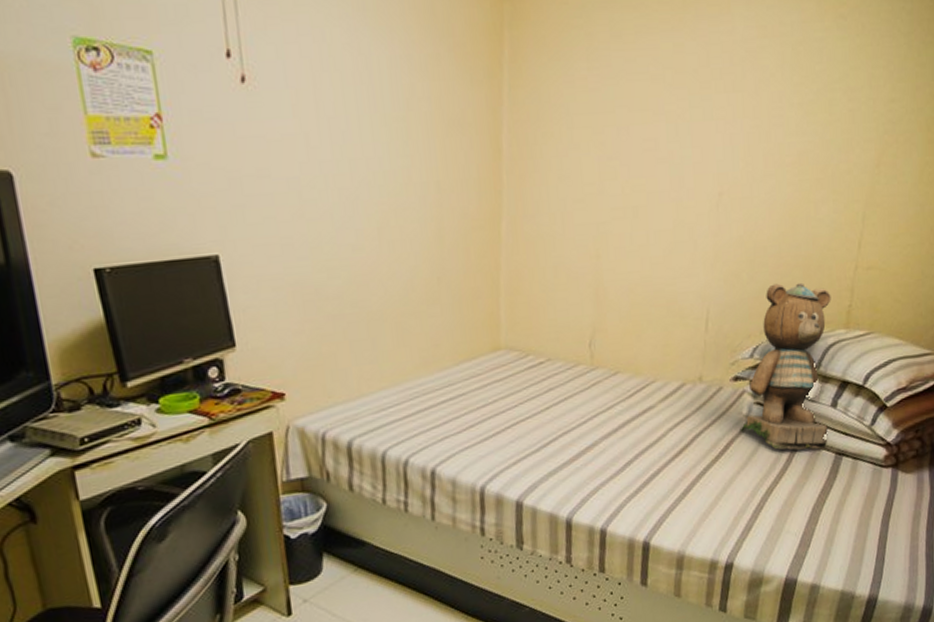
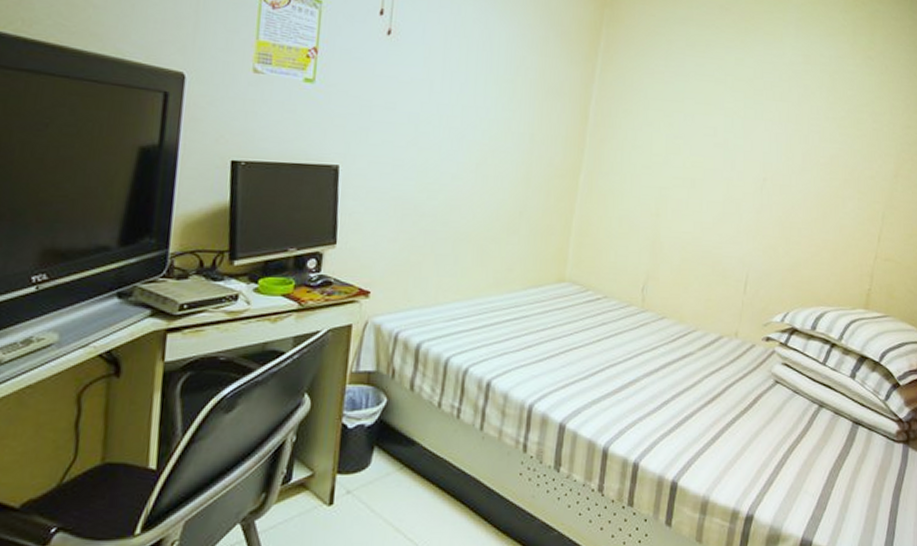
teddy bear: present [739,282,834,451] -> none [768,261,854,419]

